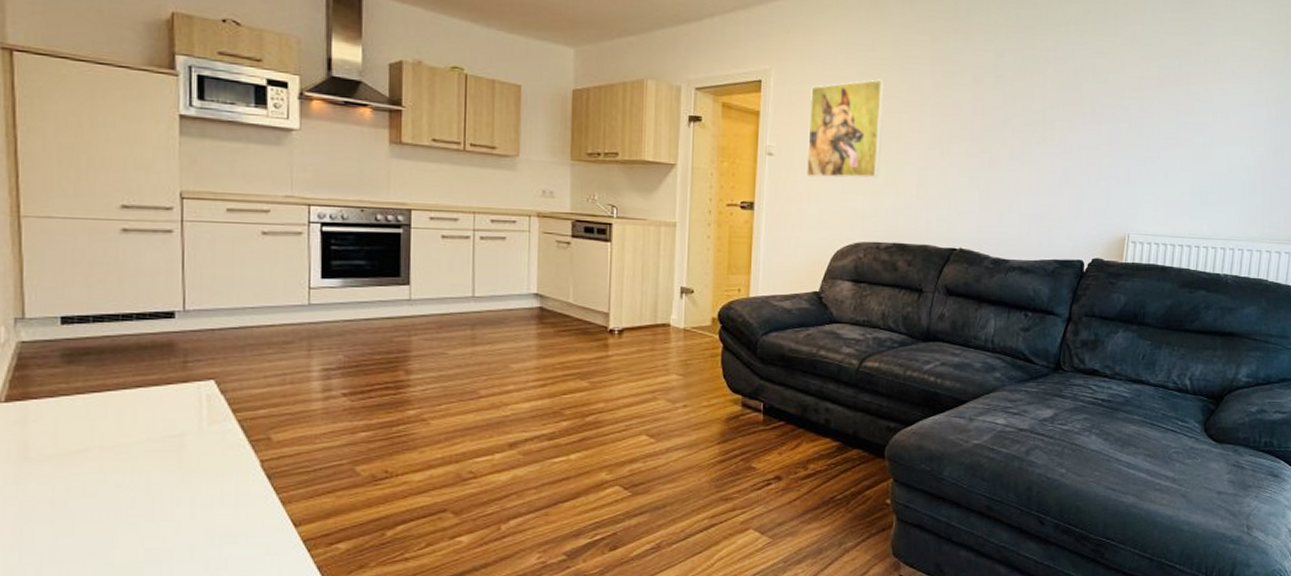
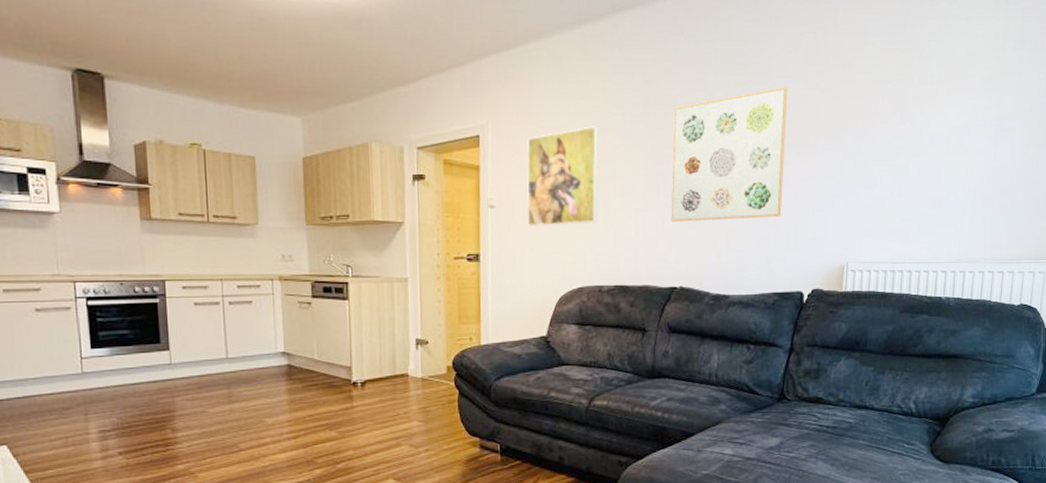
wall art: none [954,54,1076,184] -> present [671,86,788,223]

